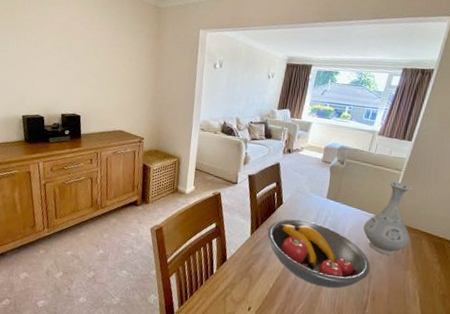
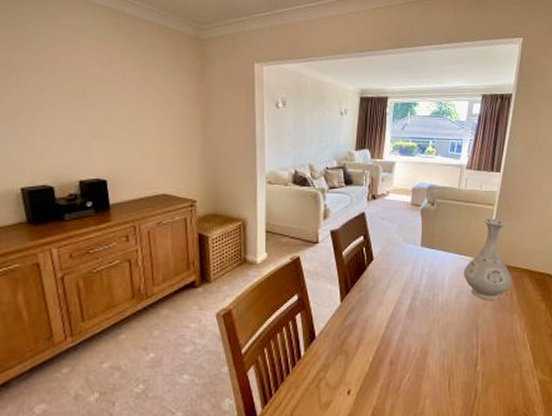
fruit bowl: present [267,219,371,289] -> none [360,275,477,350]

